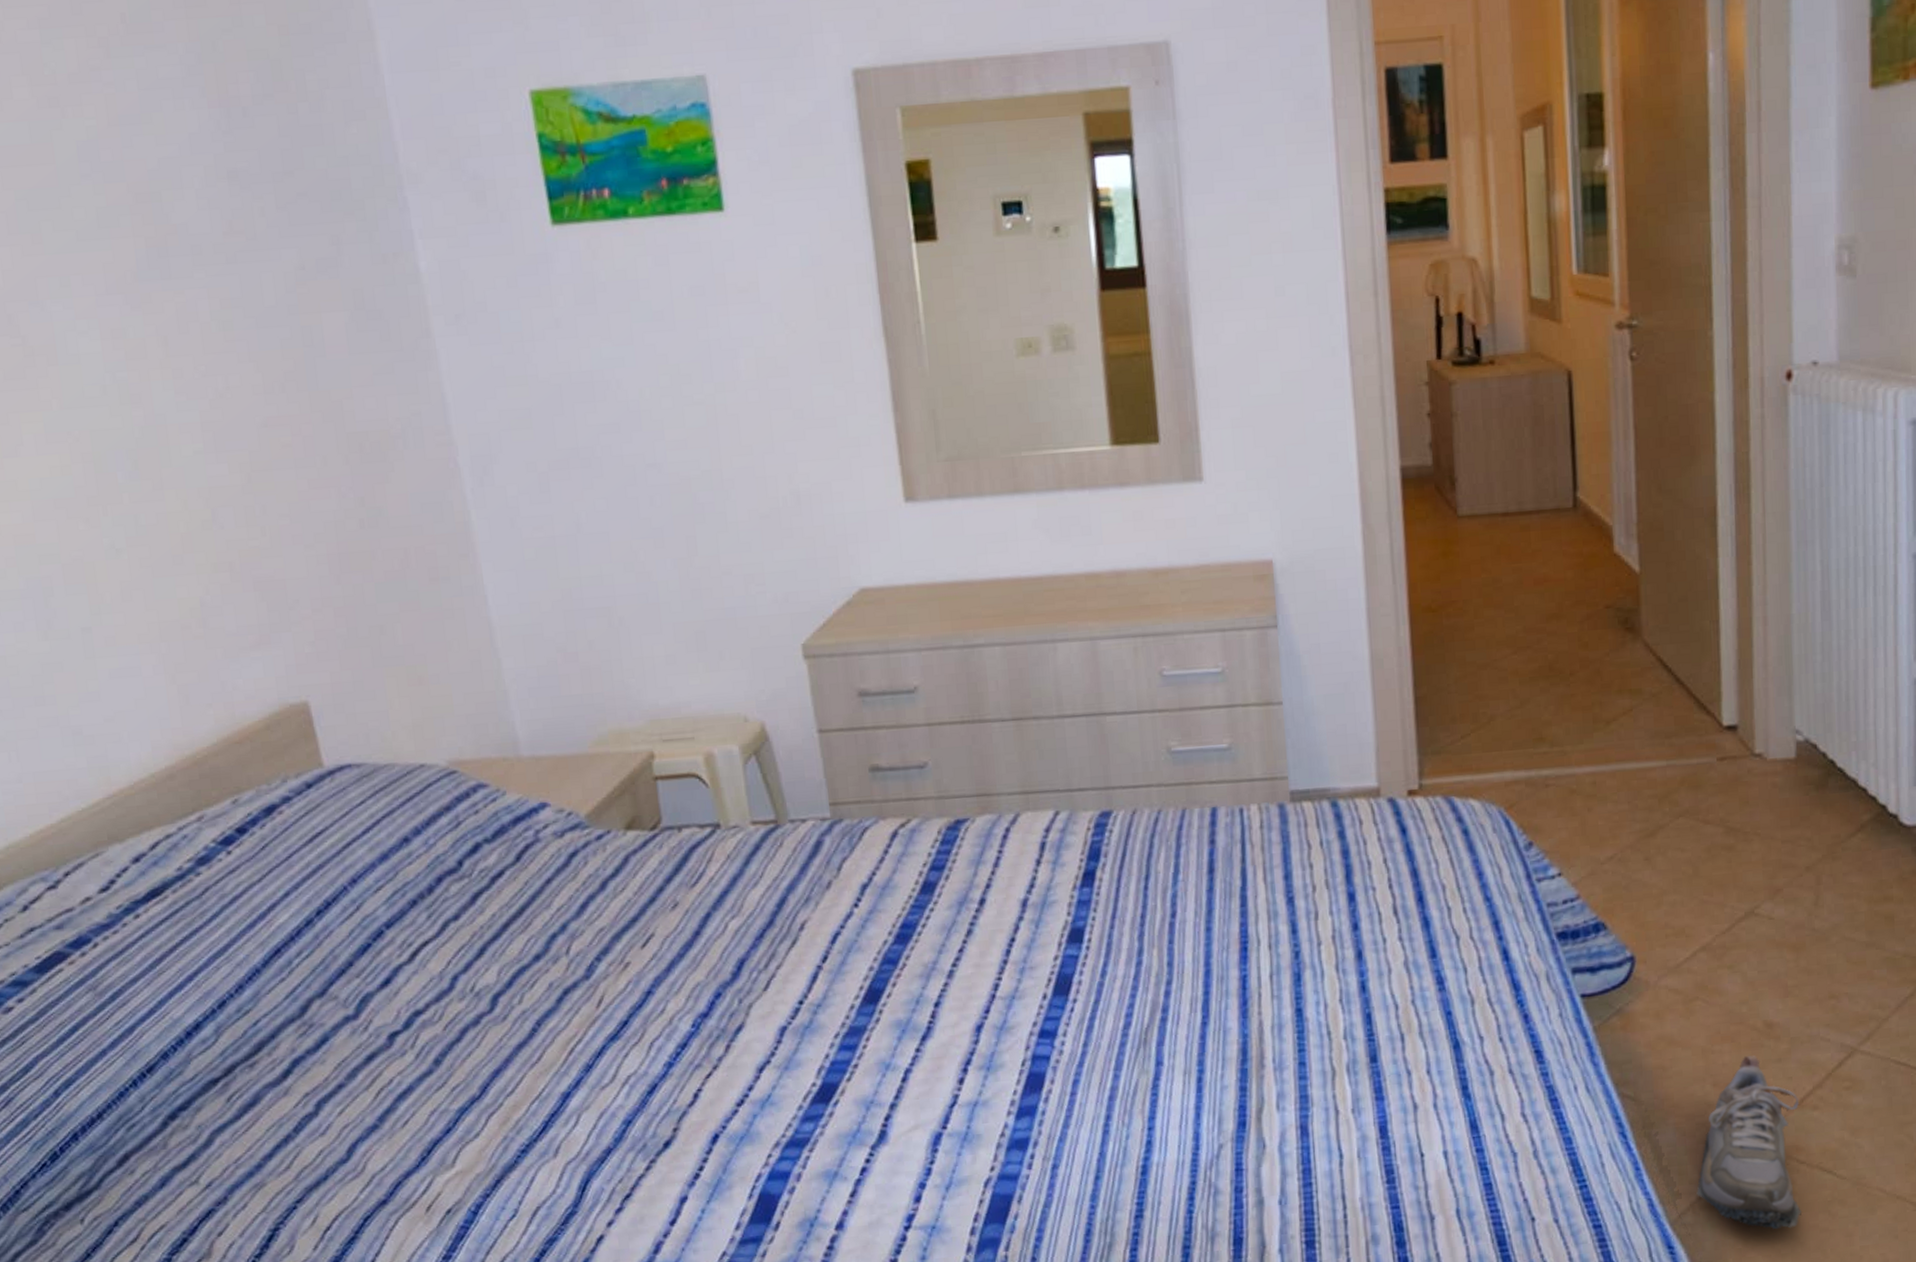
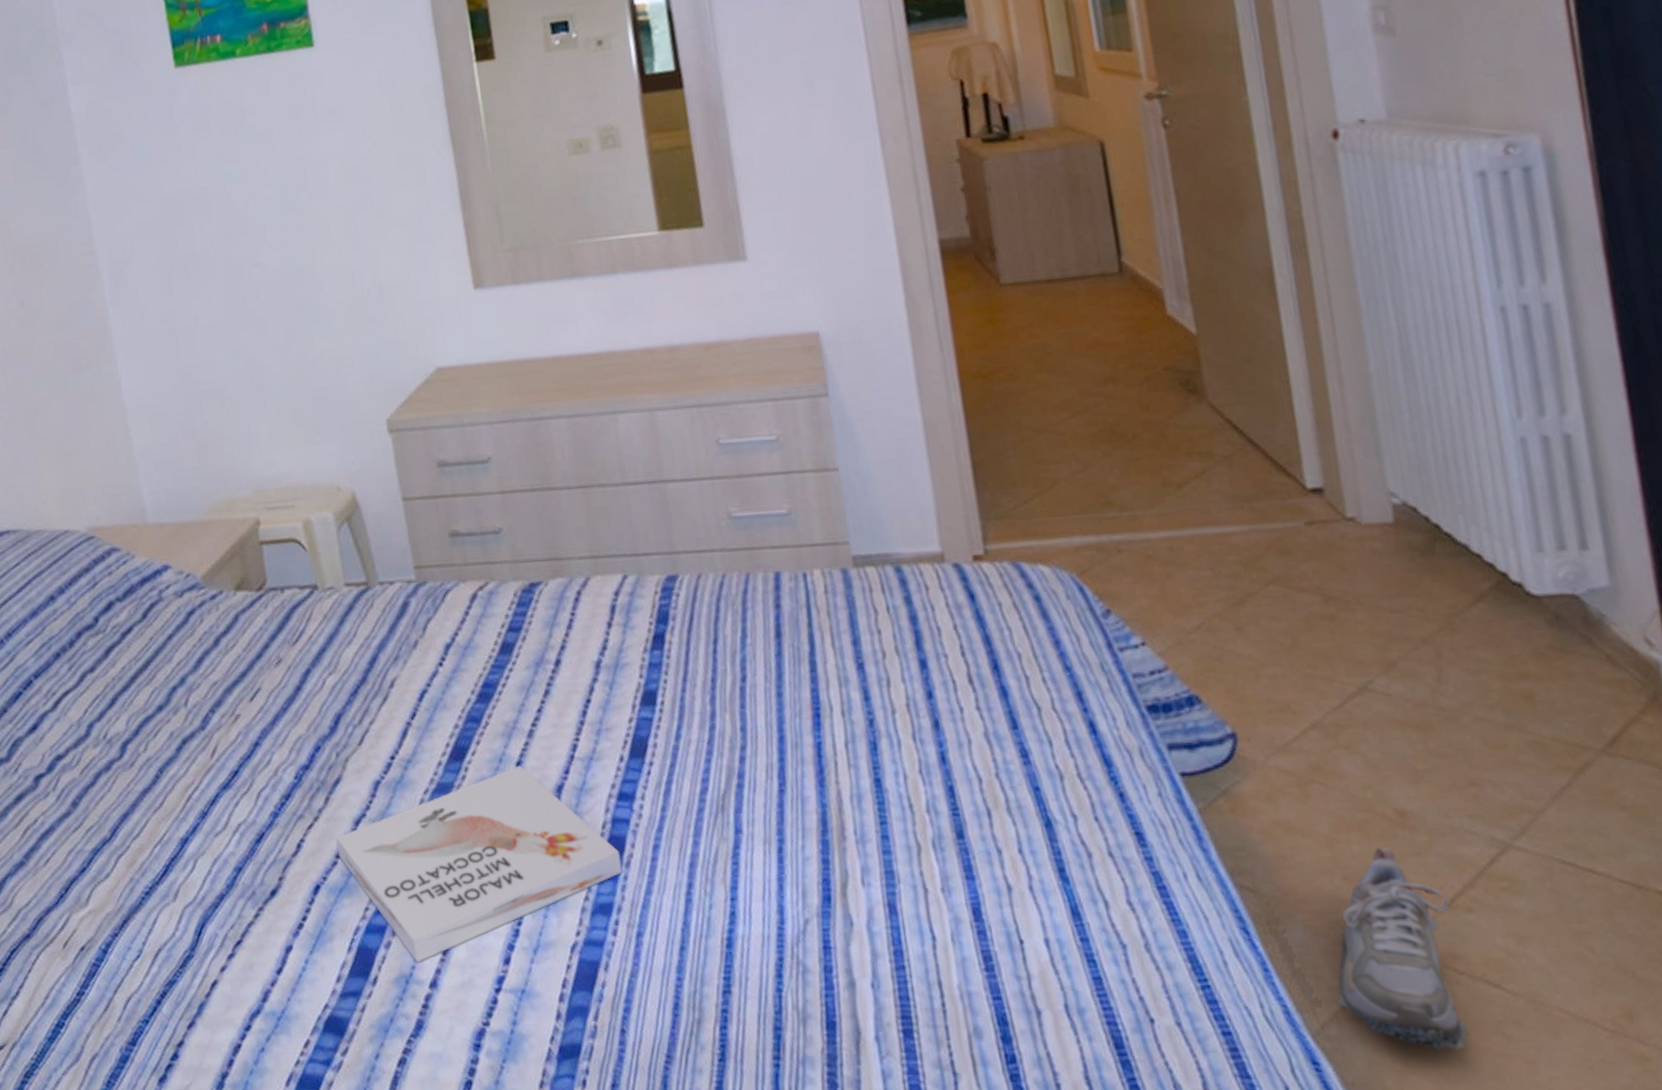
book: none [737,1006,1041,1206] -> present [336,765,623,963]

